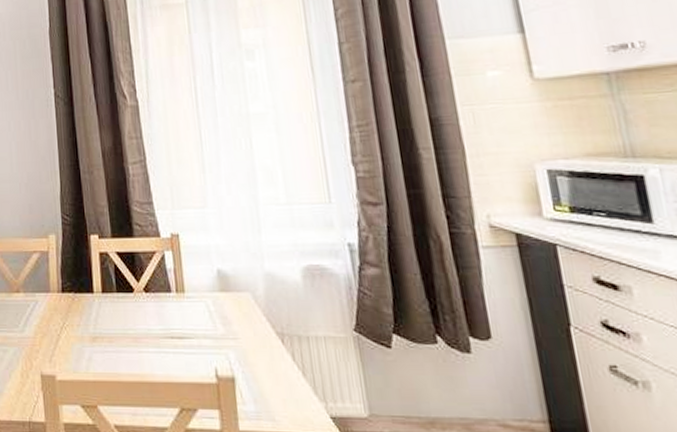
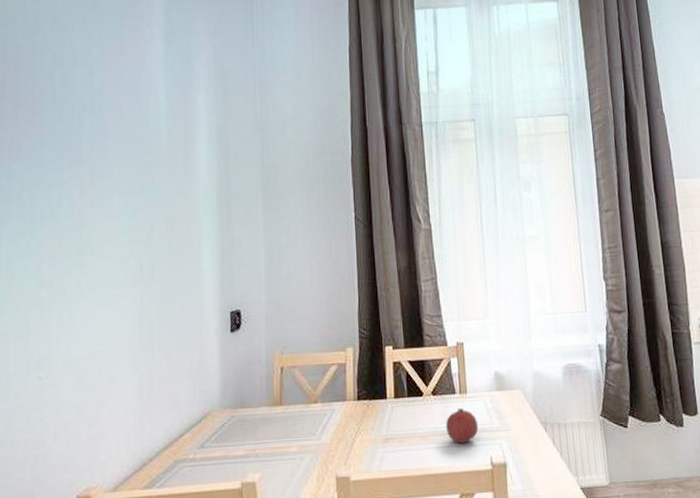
fruit: none [161,310,200,350] -> present [446,408,479,444]

